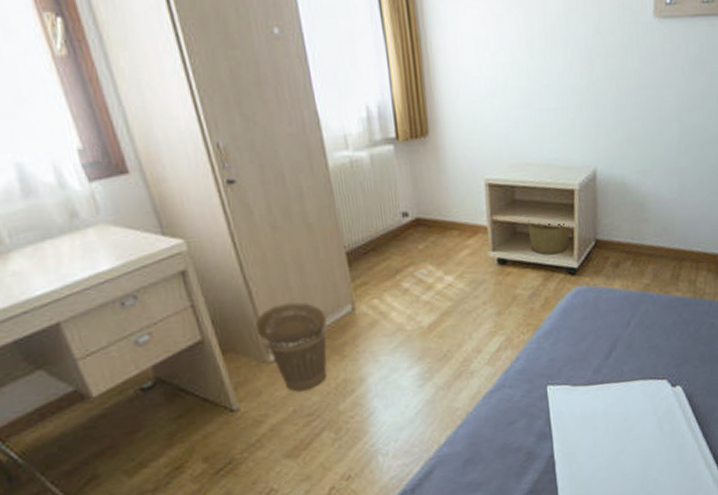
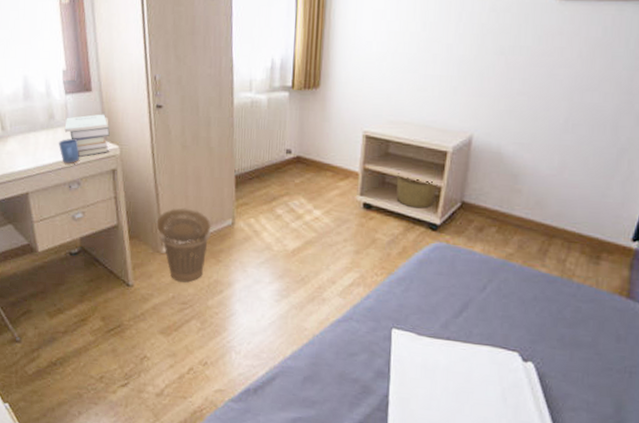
mug: none [91,240,129,274] -> present [58,139,79,163]
books: none [97,201,171,262] -> present [64,114,110,157]

